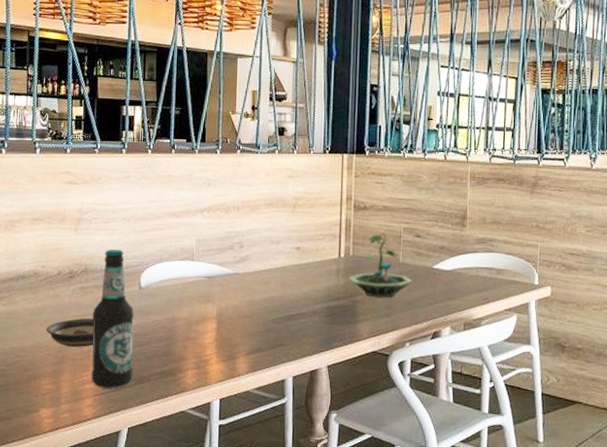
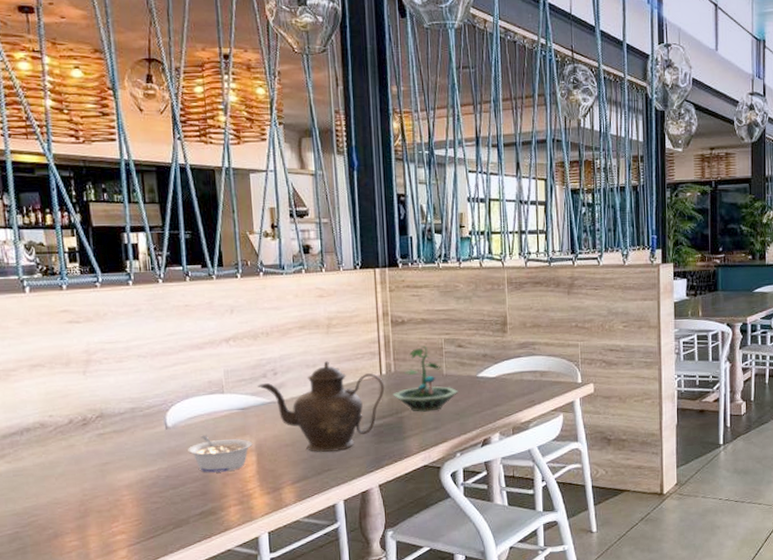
saucer: present [46,318,95,347] -> none [63,465,121,499]
bottle: present [91,249,134,388] -> none [115,389,170,537]
legume: none [156,298,215,336] -> present [188,435,253,473]
teapot: none [224,239,342,328] -> present [257,361,385,452]

